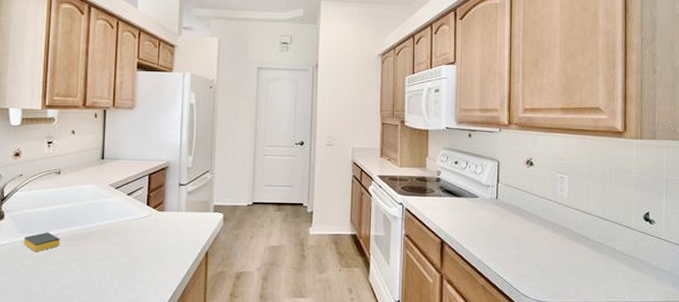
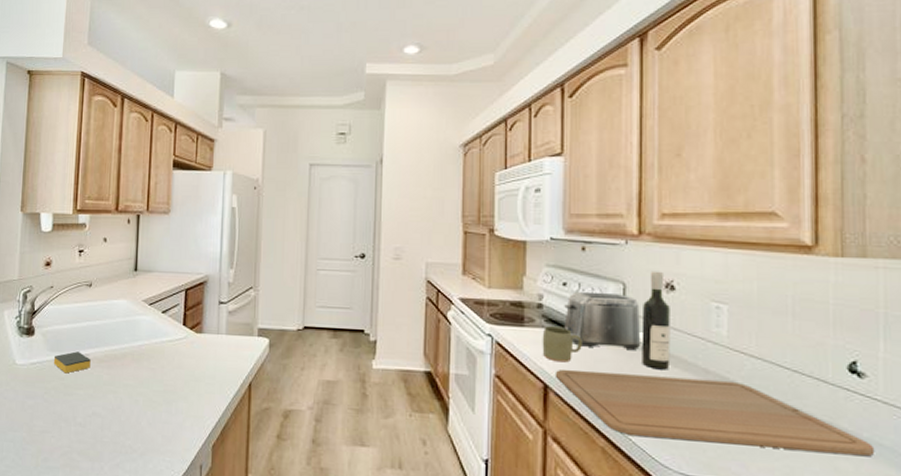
mug: none [440,195,469,222] -> present [542,326,582,363]
chopping board: none [450,227,660,278] -> present [556,369,875,456]
toaster: none [456,168,510,210] -> present [564,291,642,350]
bottle: none [510,151,530,225] -> present [641,271,671,370]

